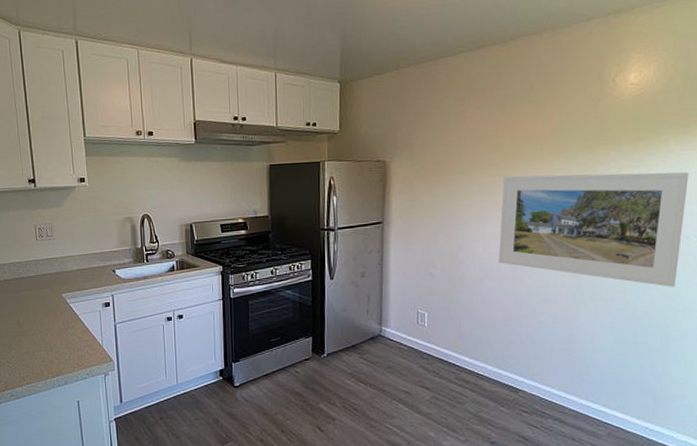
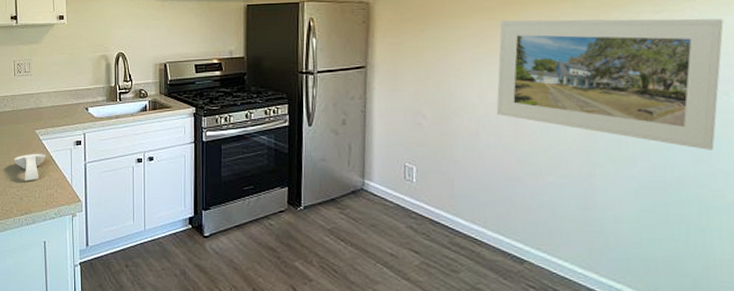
spoon rest: none [41,316,74,345] -> present [13,153,46,182]

